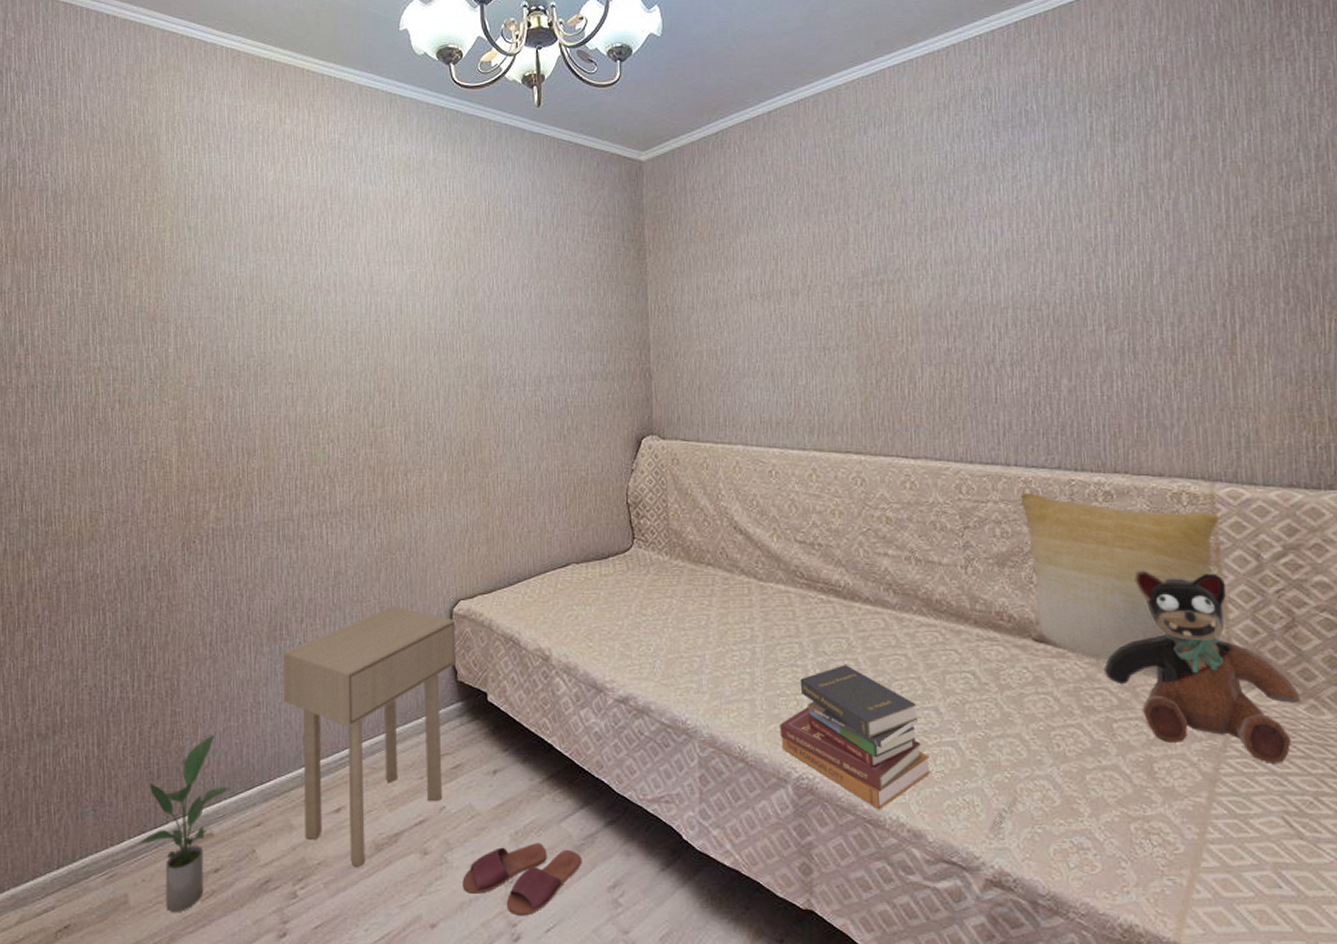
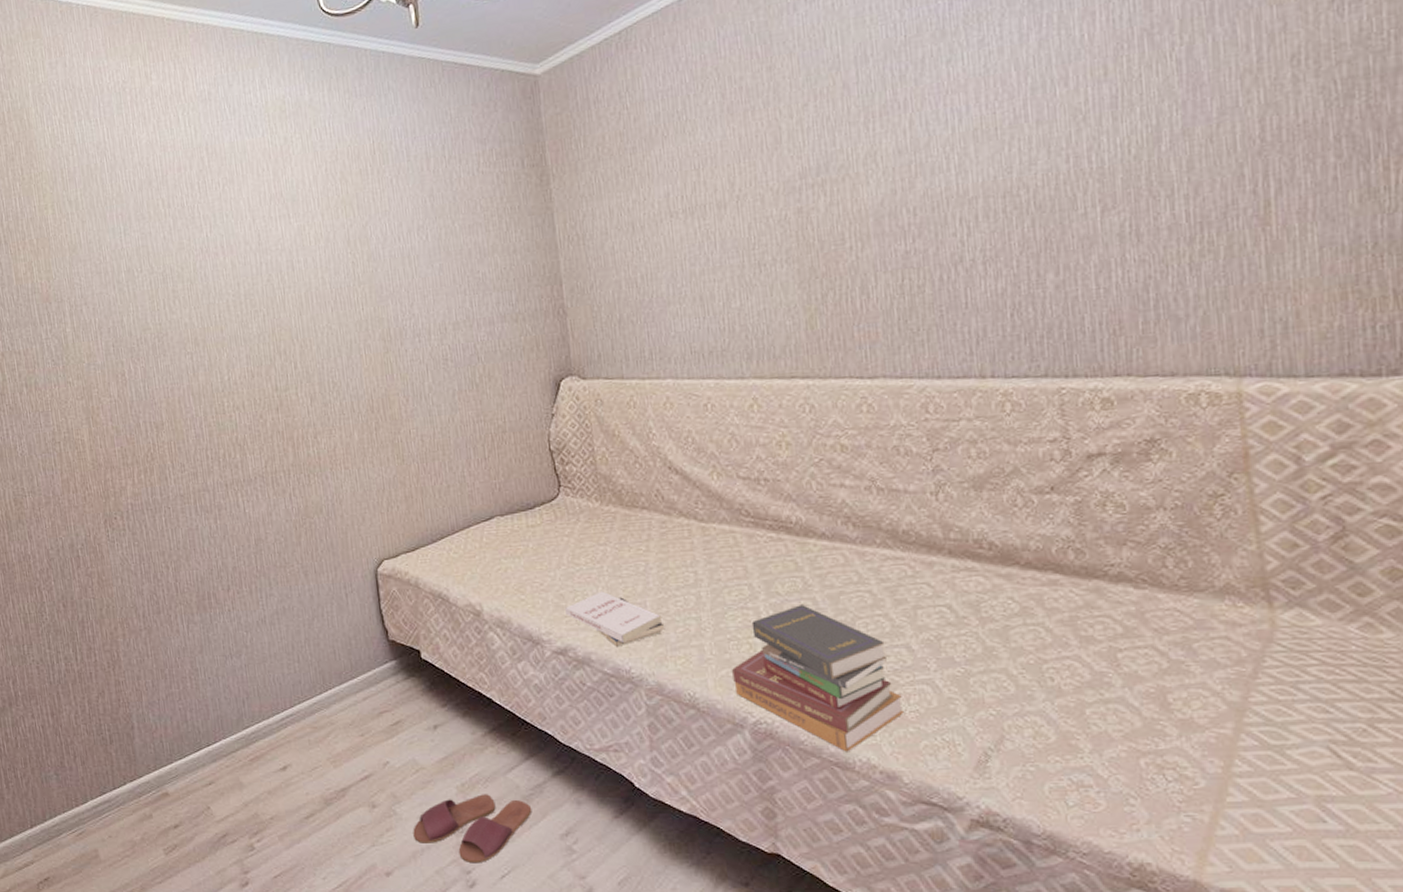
potted plant: present [138,734,230,913] -> none [101,701,180,866]
side table: present [282,605,457,867] -> none [213,569,387,820]
books: none [630,642,721,698] -> present [565,591,665,647]
pillow: present [1019,491,1220,677] -> none [997,404,1249,601]
stuffed animal: present [1103,570,1301,763] -> none [1104,482,1352,689]

